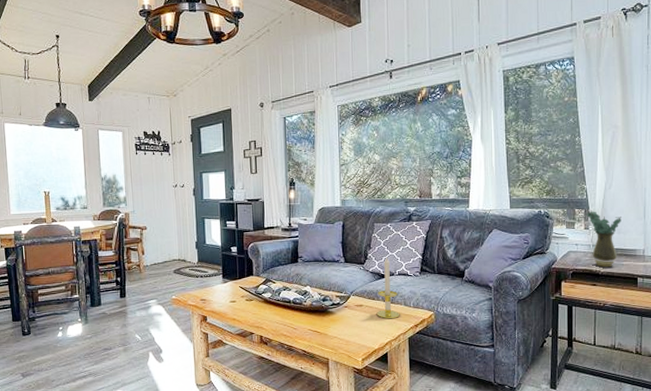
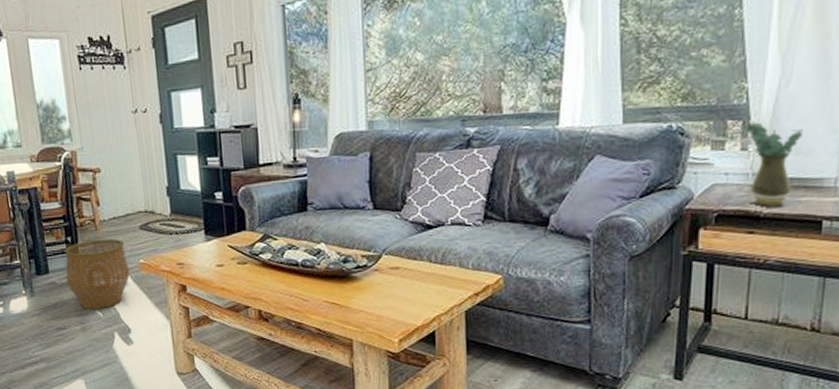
basket: none [114,279,164,335] -> present [64,238,130,310]
candle: present [376,257,400,319] -> none [419,200,453,286]

